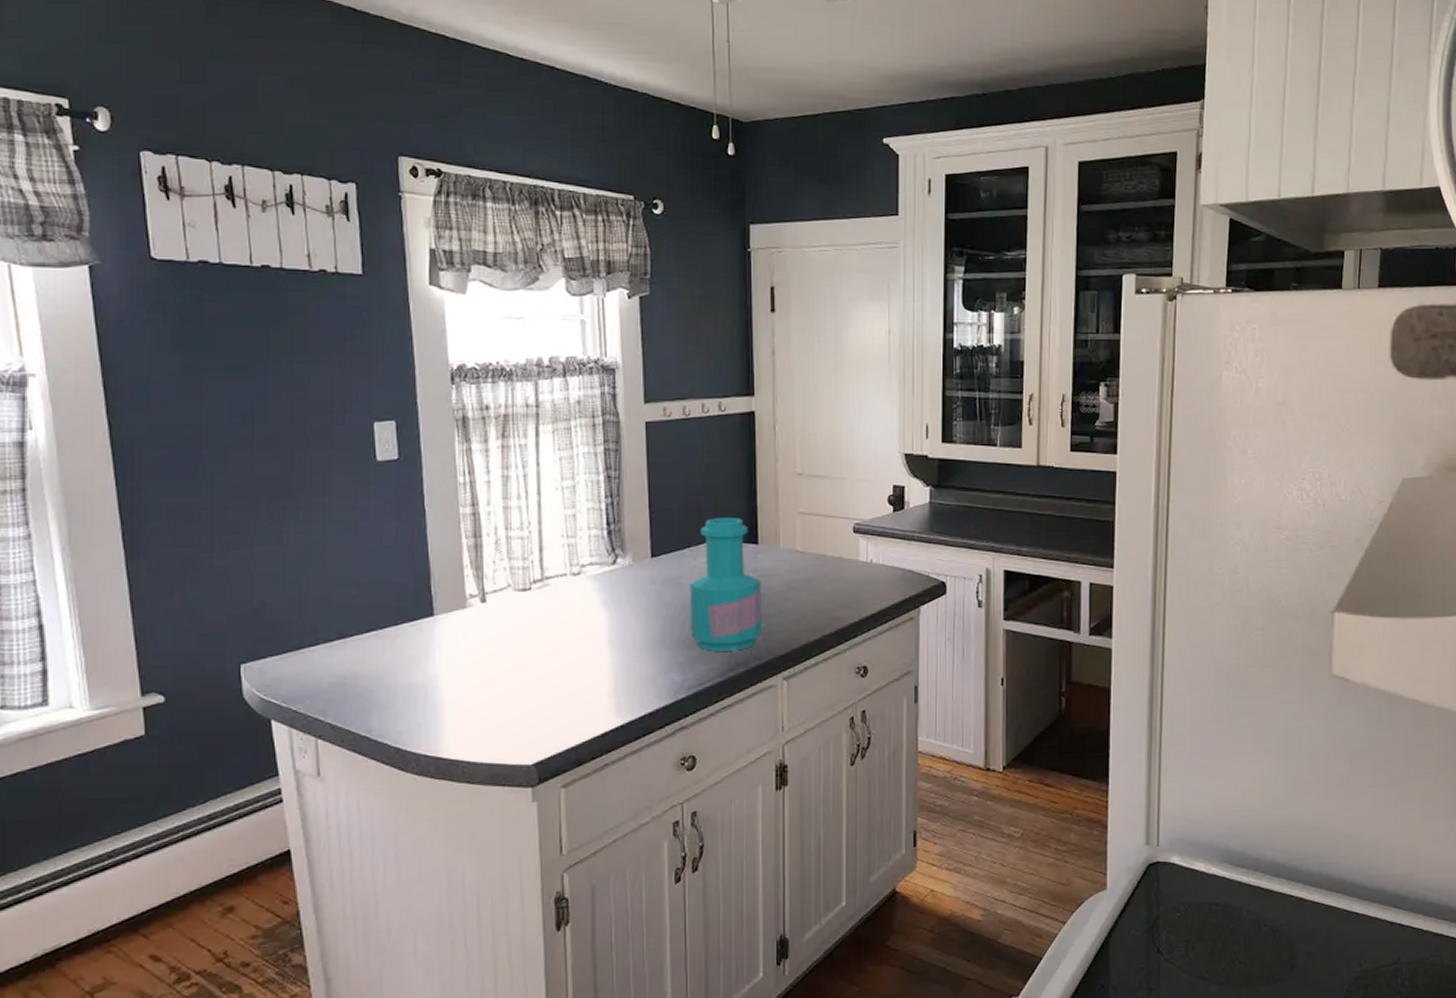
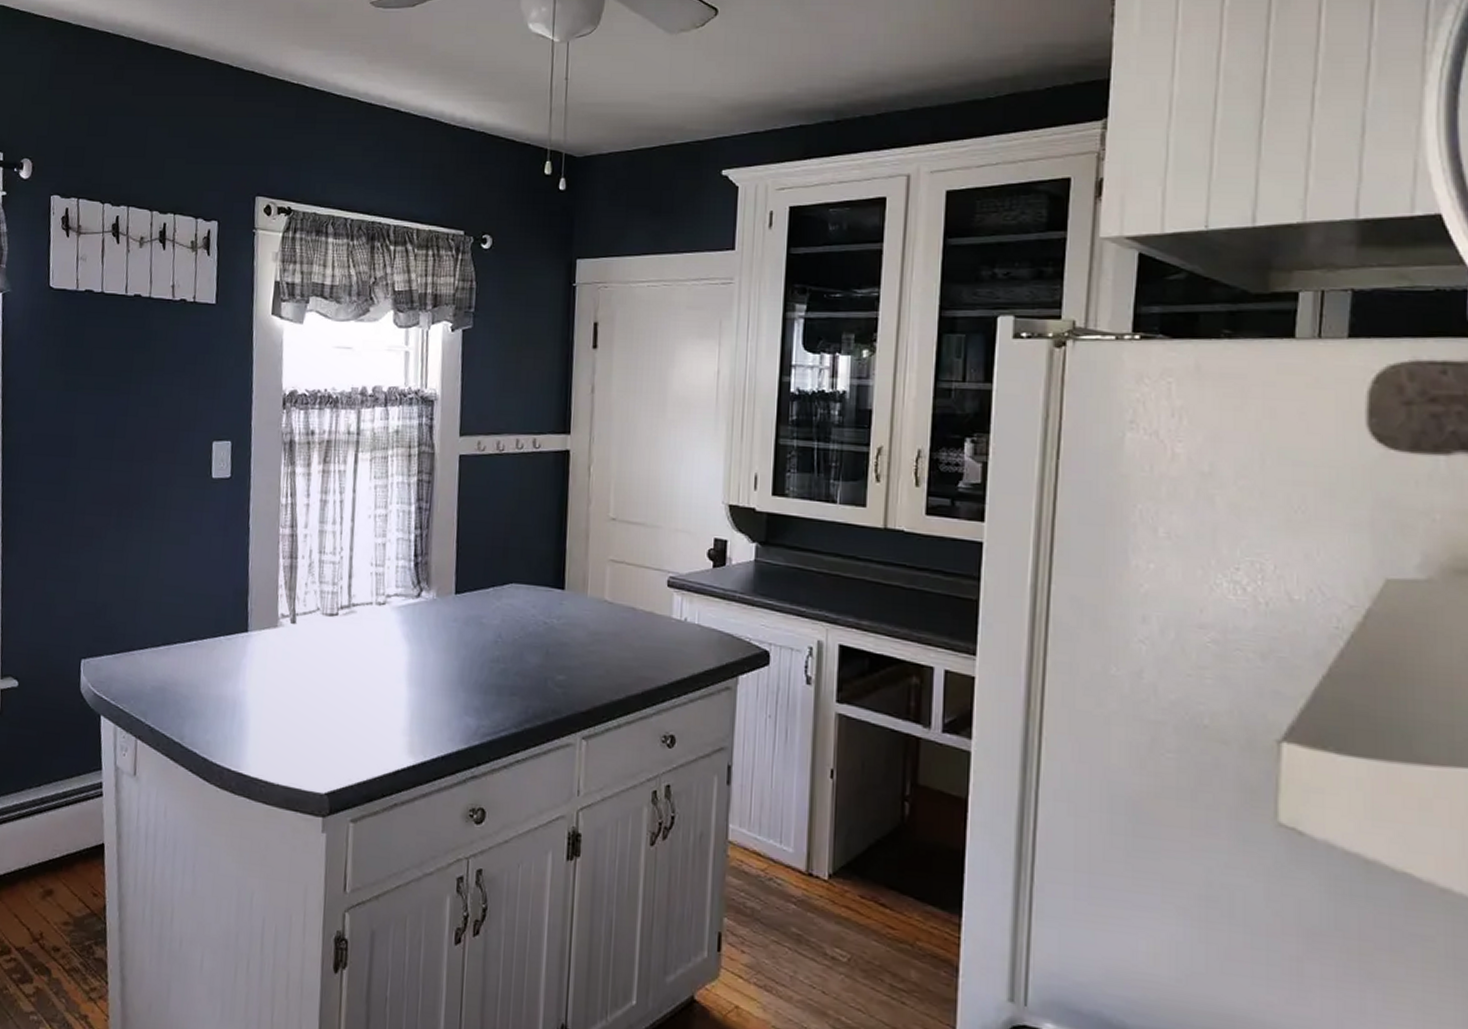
bottle: present [690,518,762,651] -> none [489,558,566,702]

